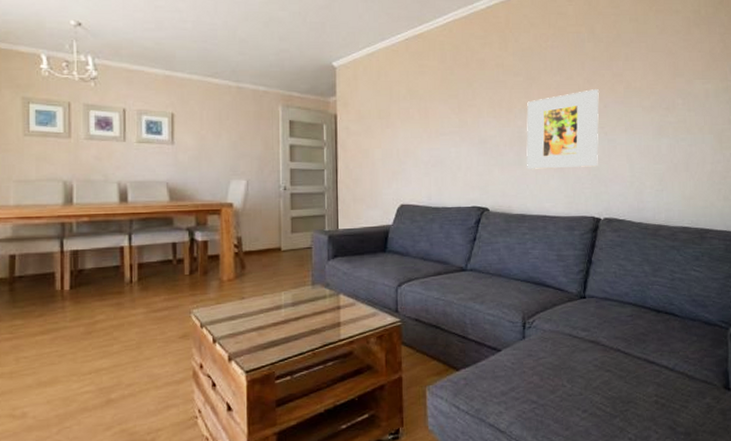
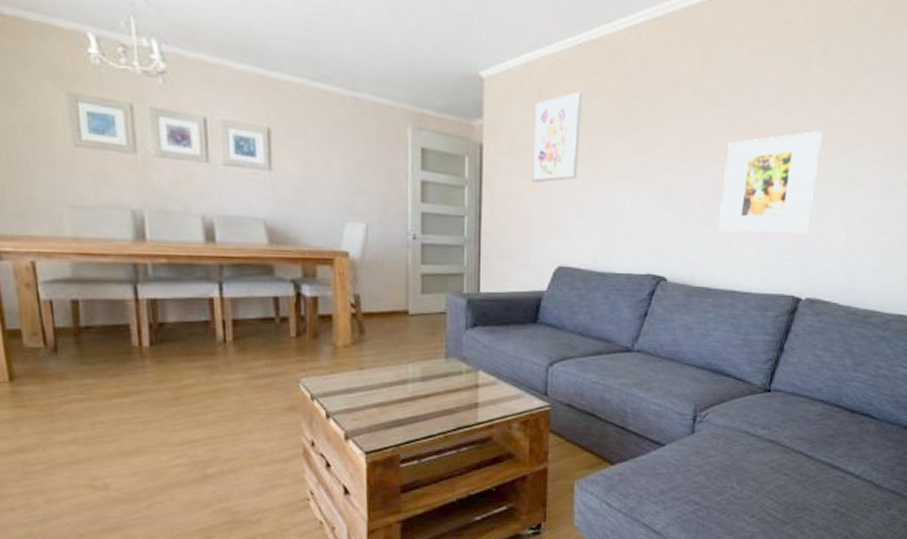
wall art: none [375,72,412,141] -> present [532,91,582,183]

